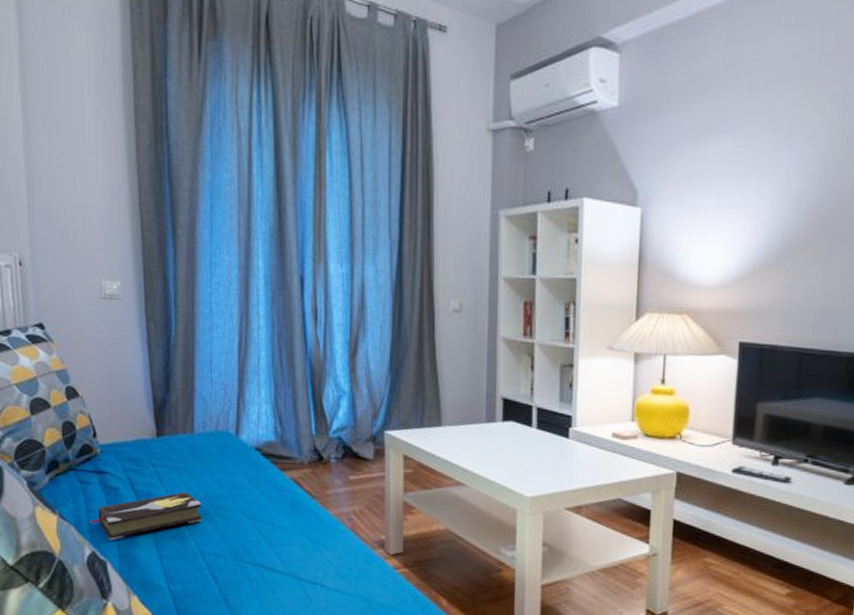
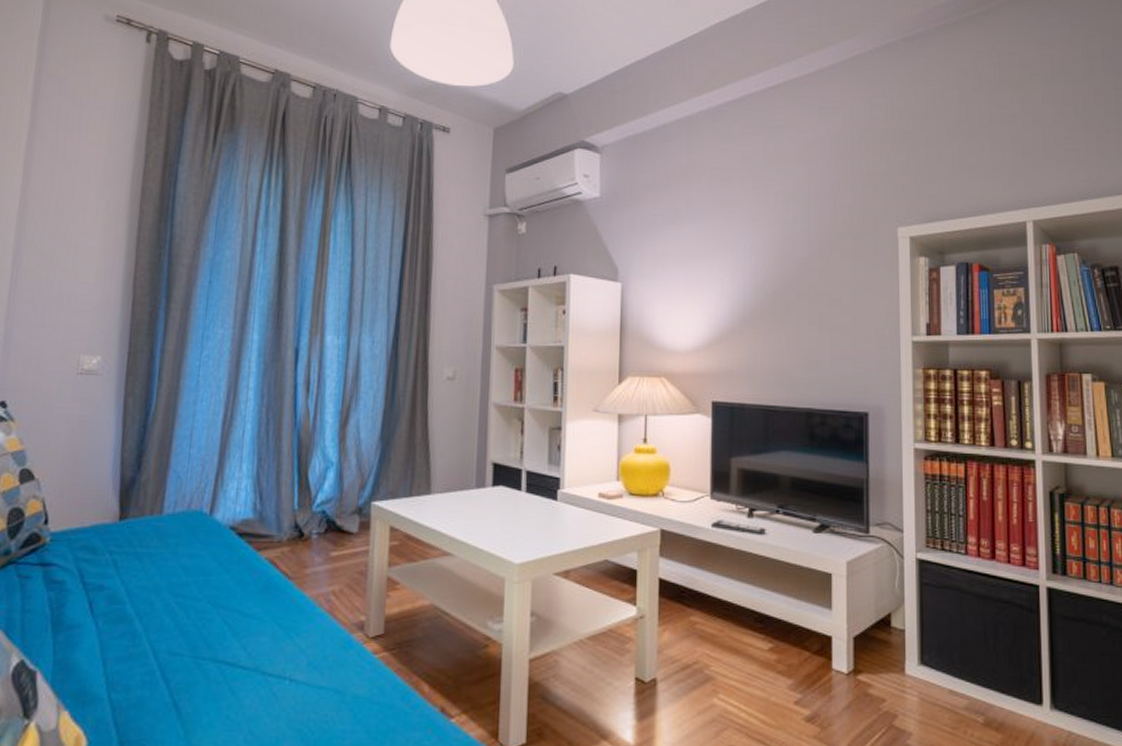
hardback book: present [87,492,203,541] -> none [20,581,161,646]

